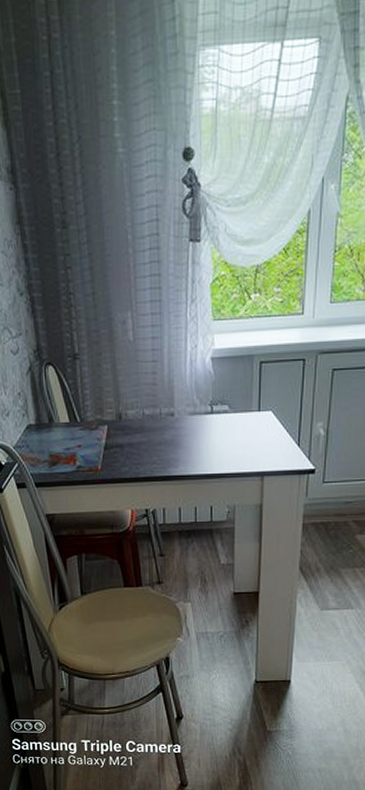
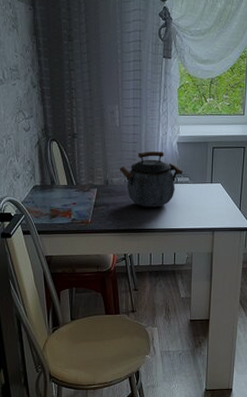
kettle: none [135,372,221,447] -> present [119,151,183,207]

